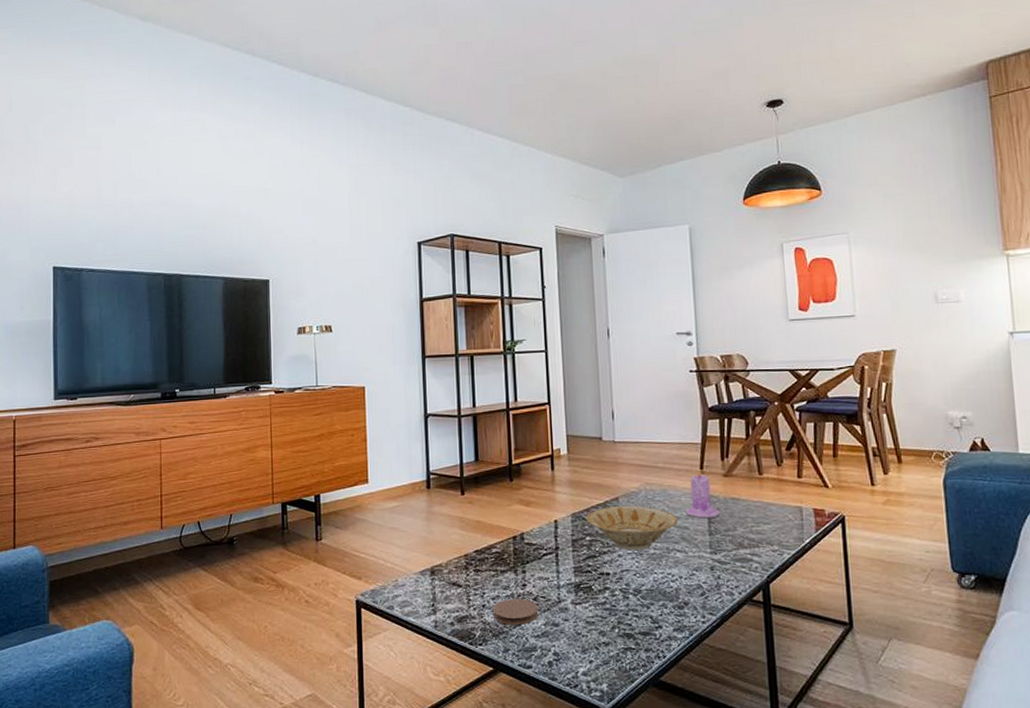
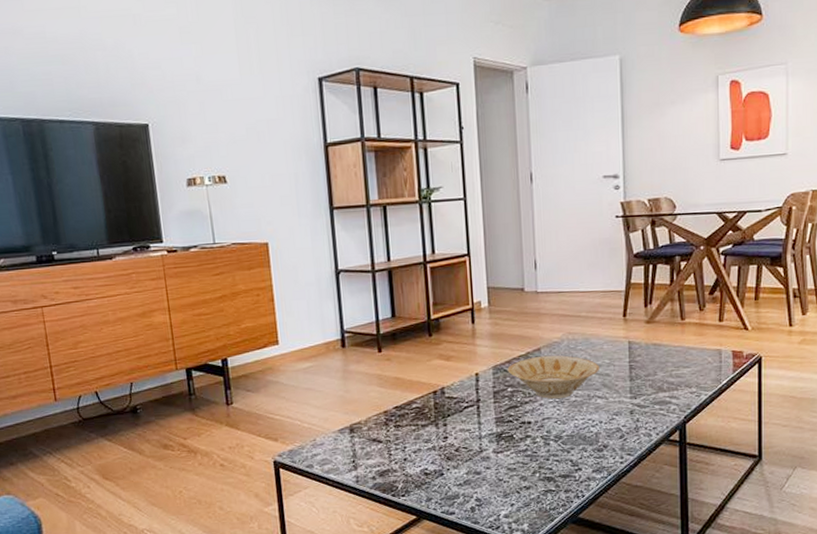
coaster: present [492,599,539,625] -> none [414,451,461,476]
candle: present [685,471,719,519] -> none [607,318,640,365]

